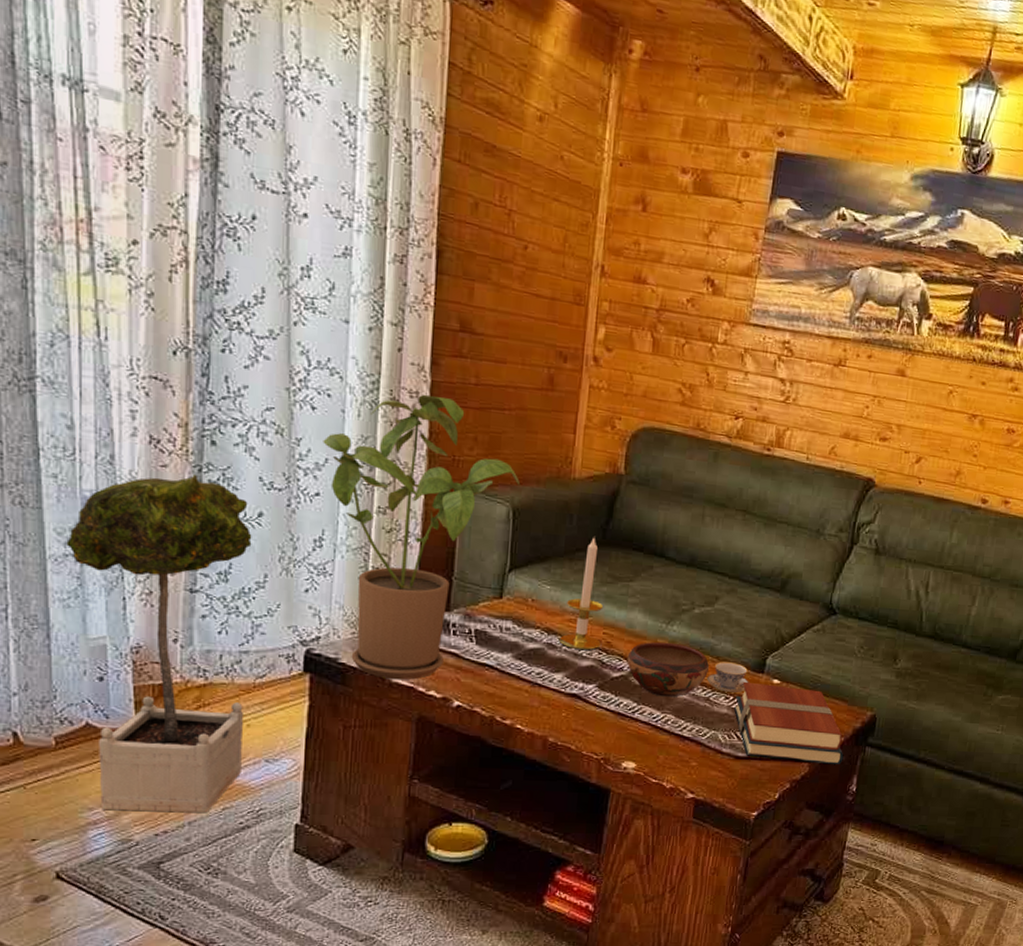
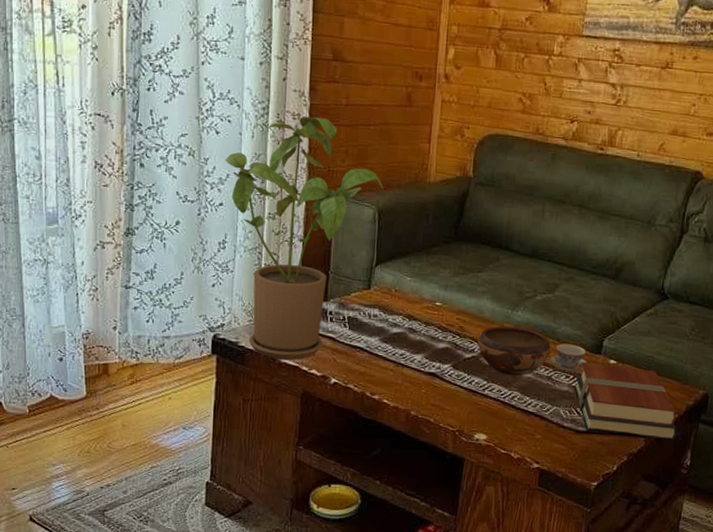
potted tree: present [66,475,252,812] -> none [36,192,171,470]
candle: present [558,537,604,651] -> none [418,233,457,334]

